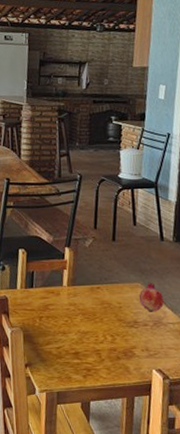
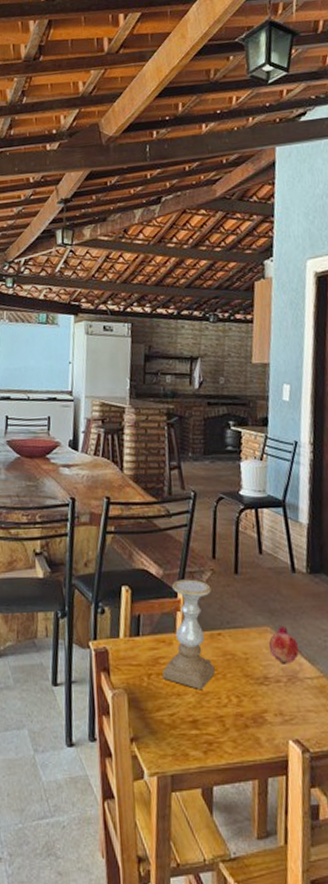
candle holder: none [51,244,94,329] -> present [162,579,215,689]

